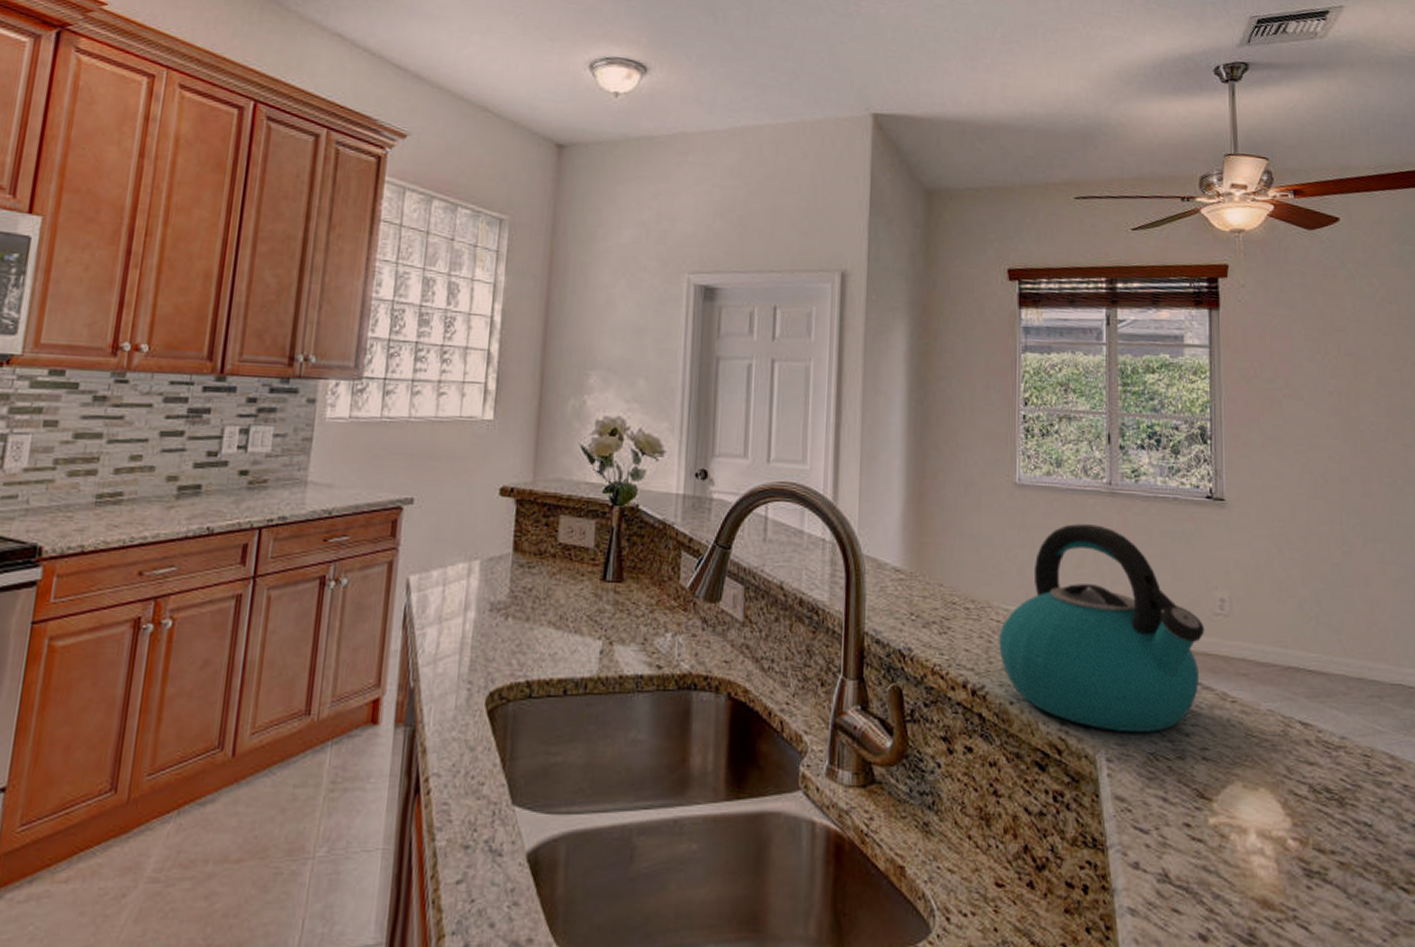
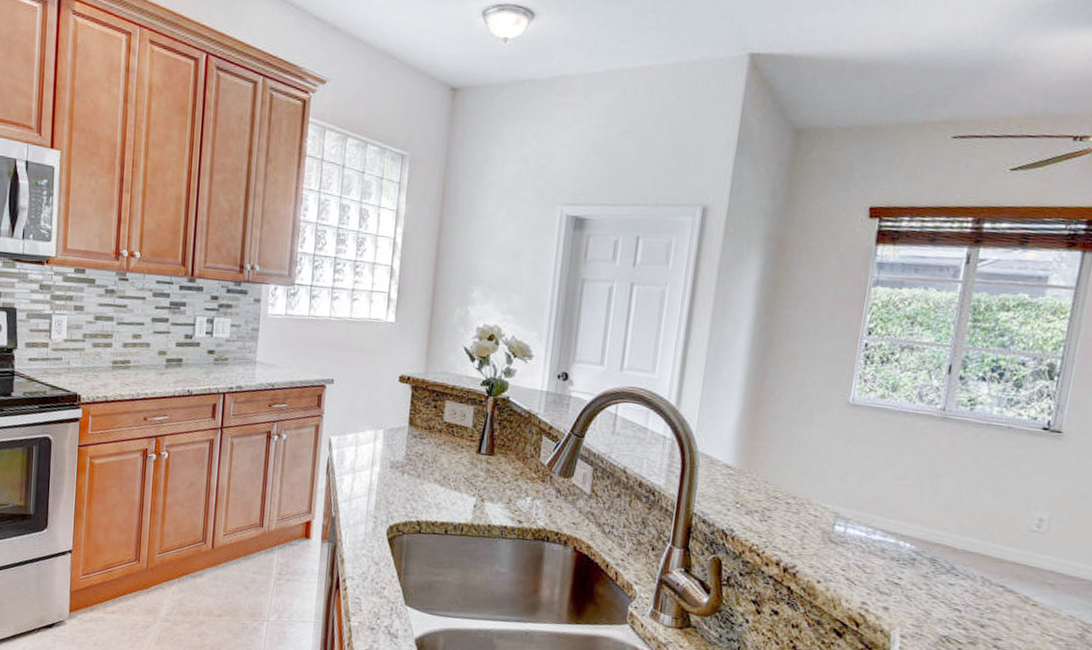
kettle: present [999,524,1205,733] -> none [813,442,1018,620]

